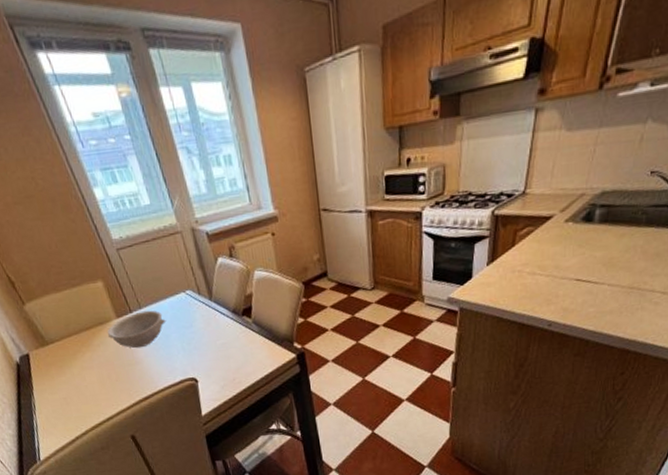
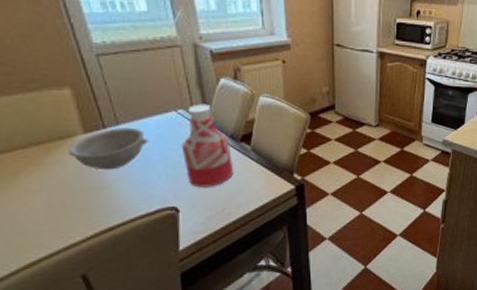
bottle: none [192,283,239,360] -> present [181,104,233,188]

